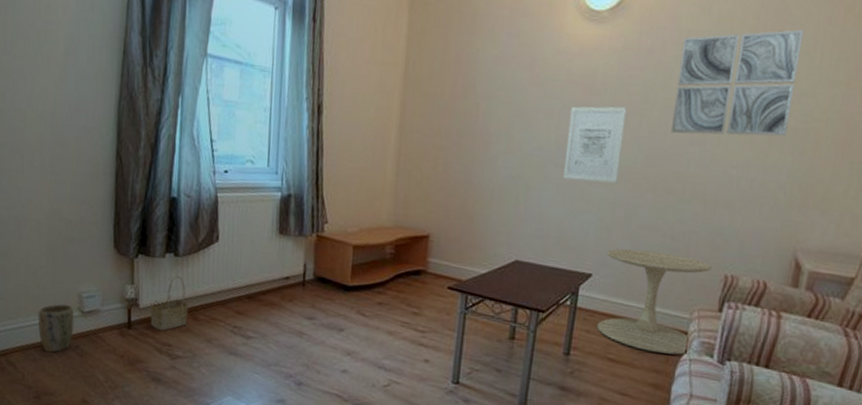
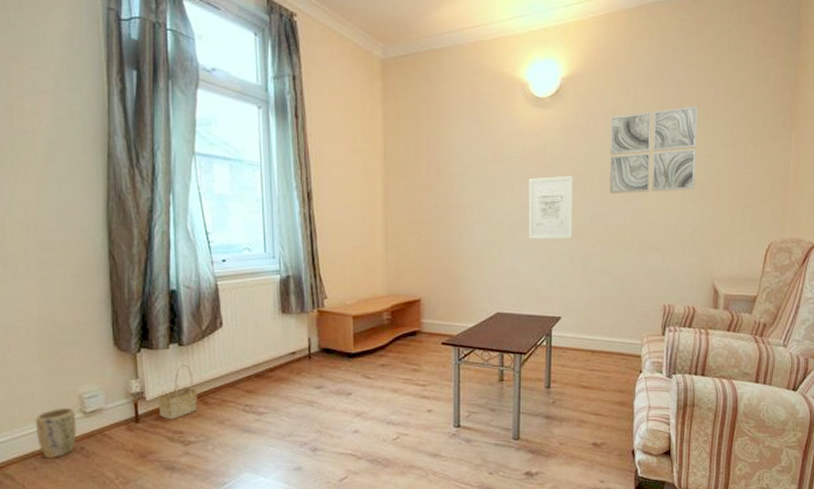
side table: present [596,248,713,355] -> none [569,292,654,375]

